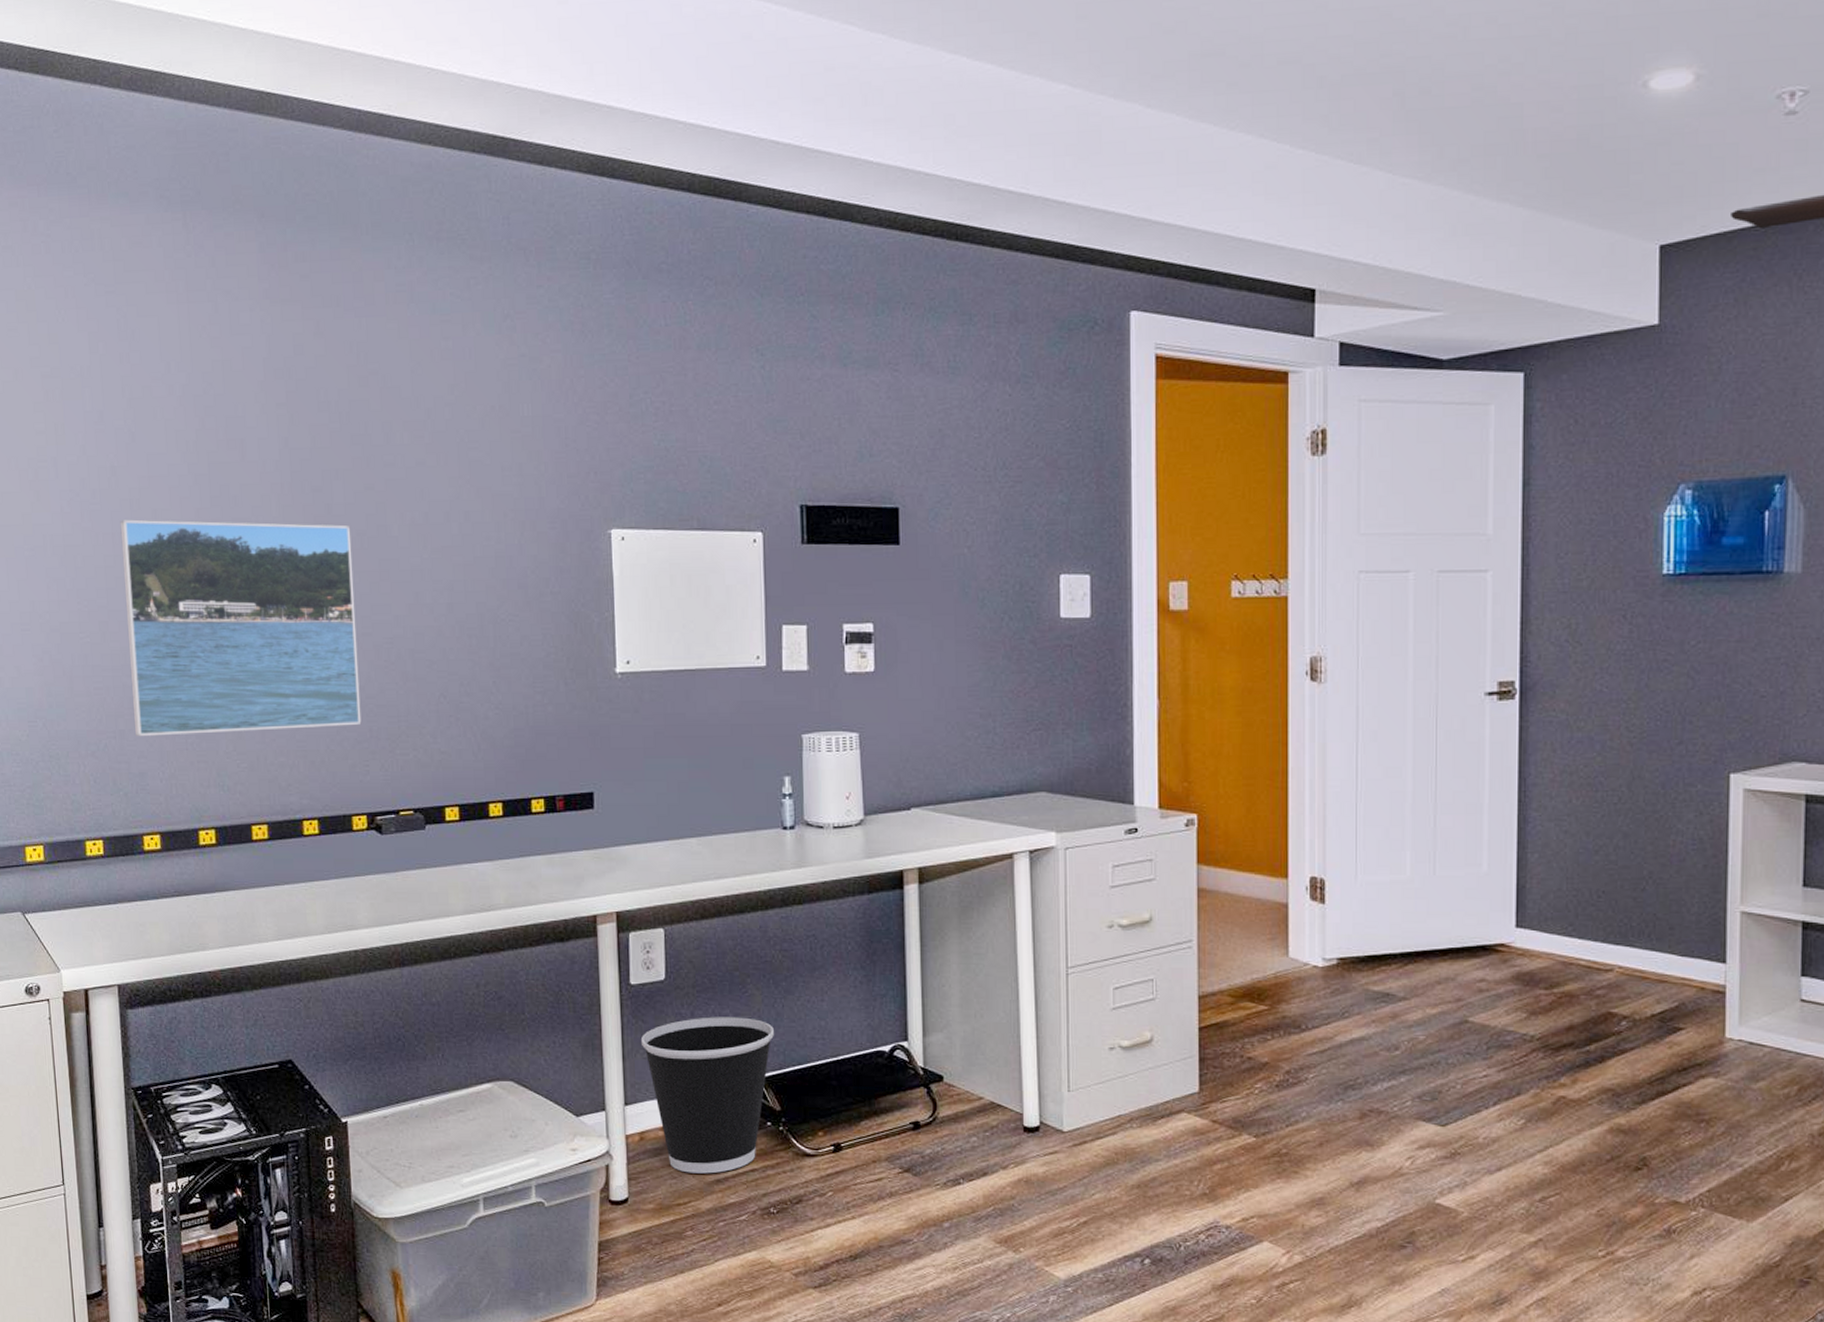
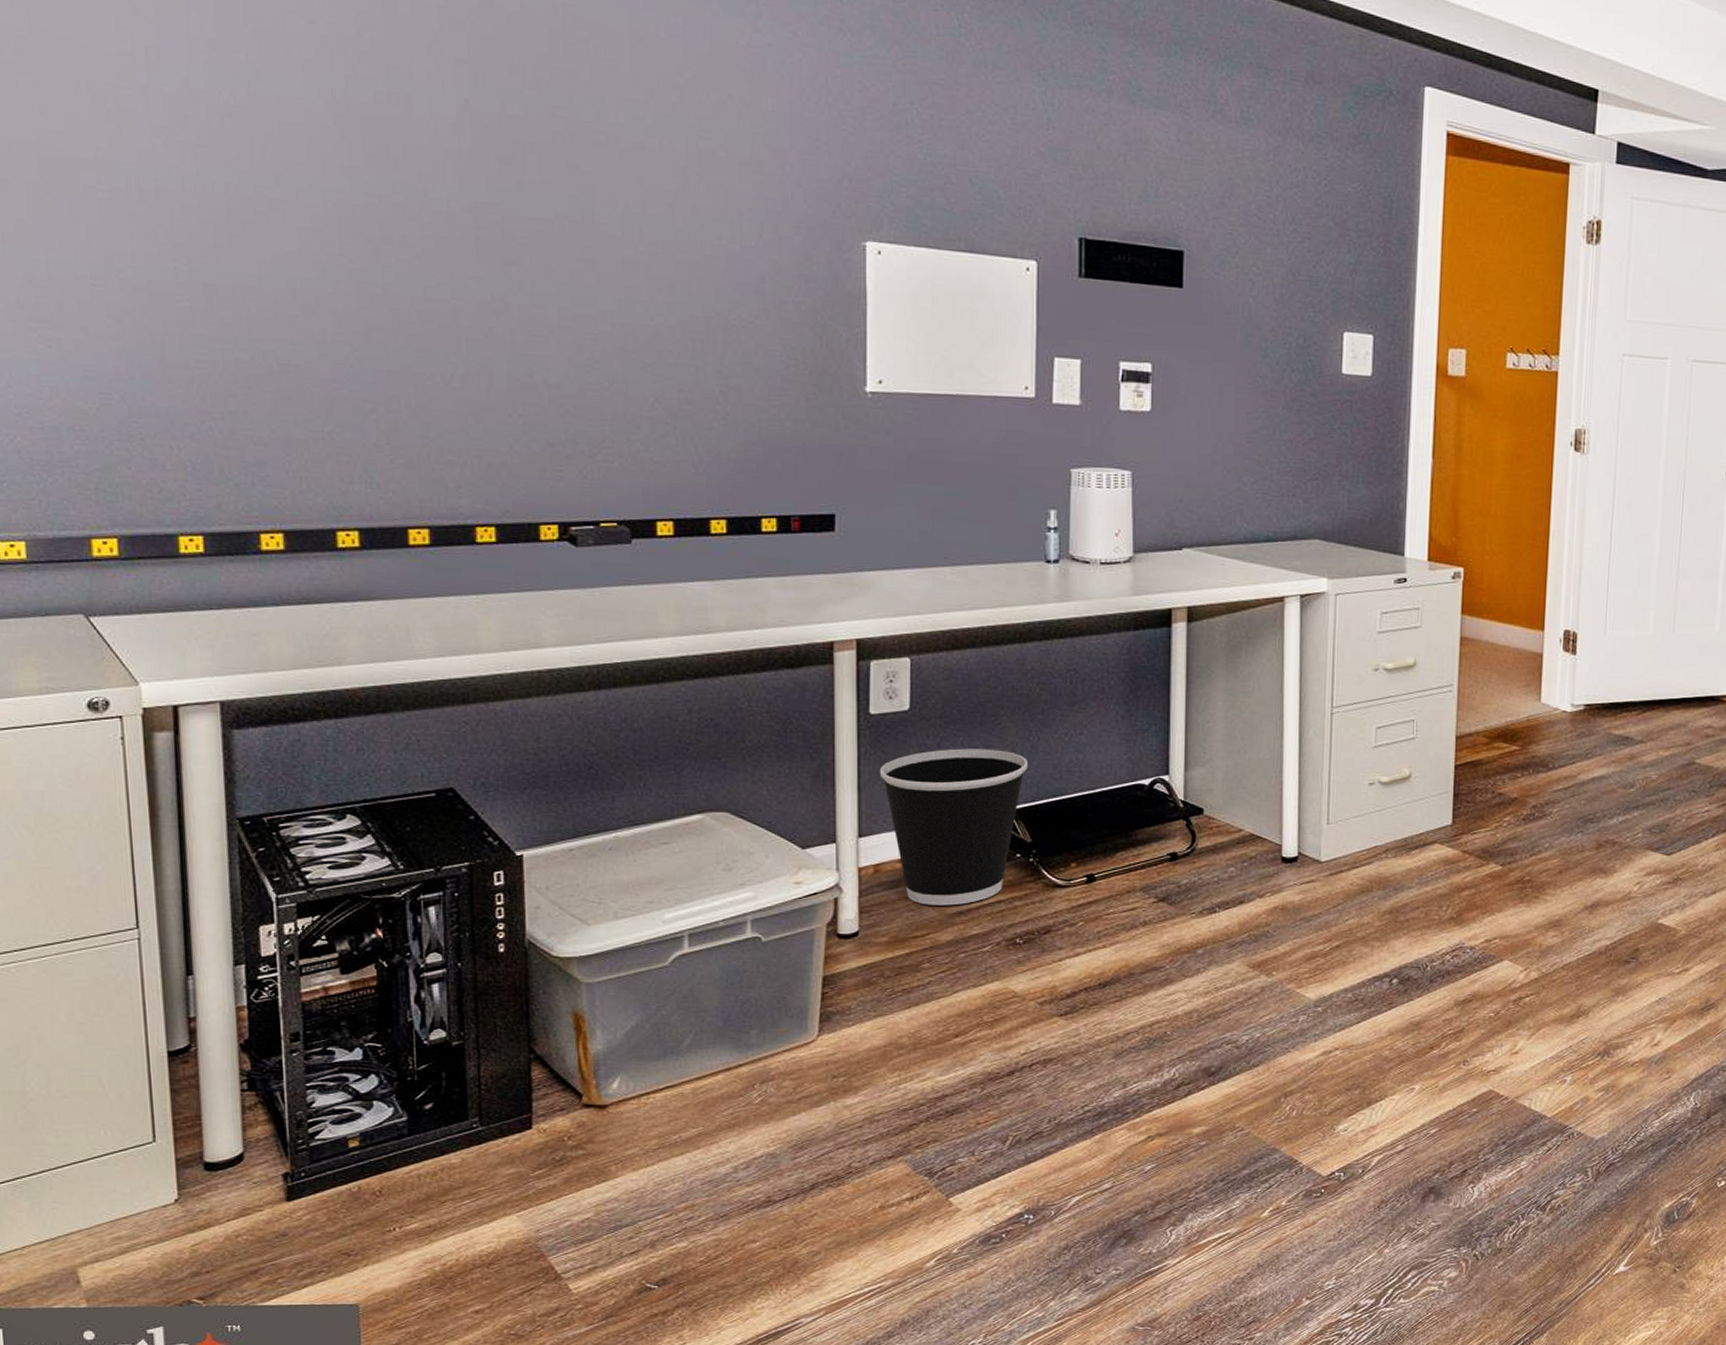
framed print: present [120,519,362,736] -> none [236,169,555,426]

